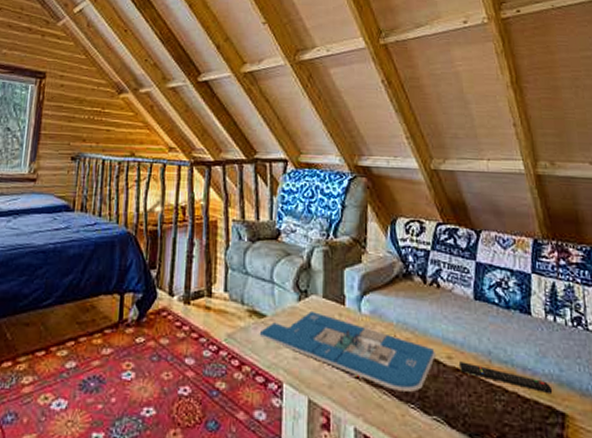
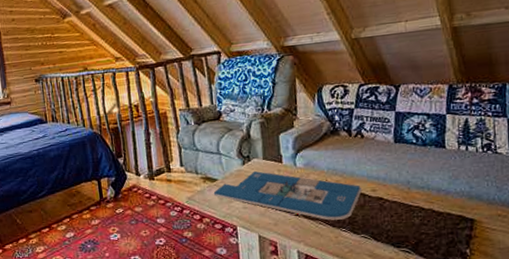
remote control: present [458,361,553,395] -> none [381,192,464,207]

